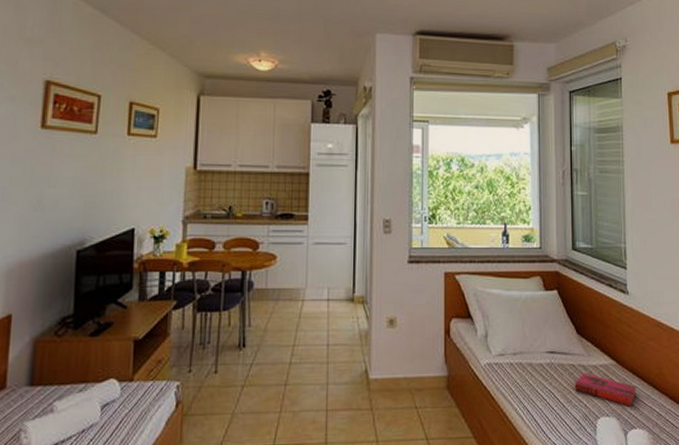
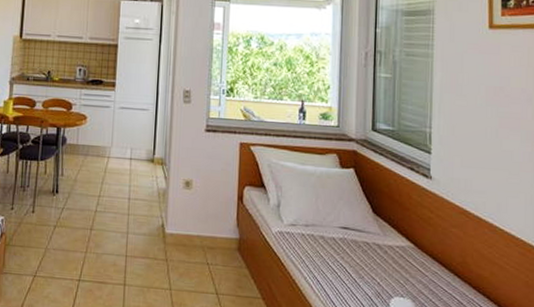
hardback book: present [575,372,637,406] -> none [368,251,436,290]

